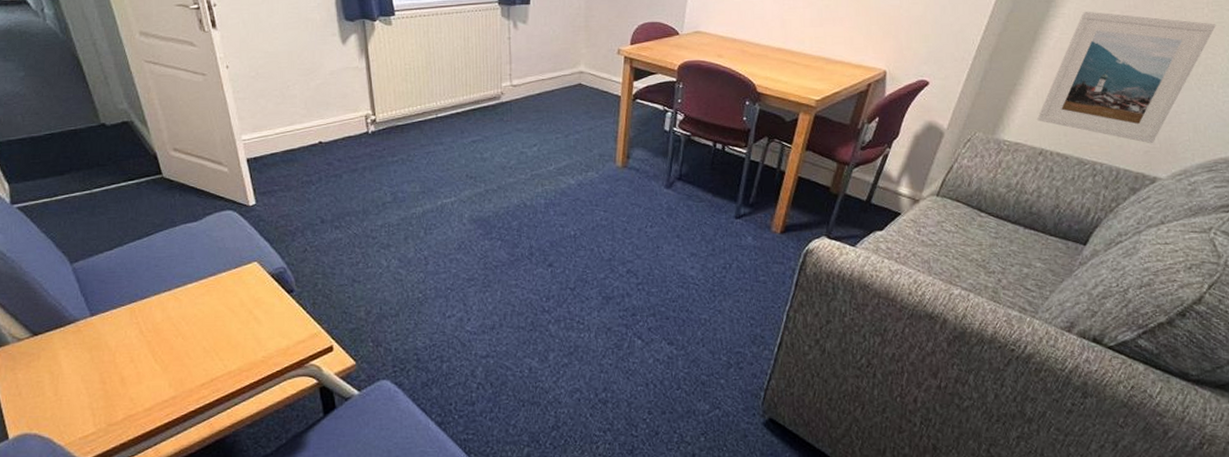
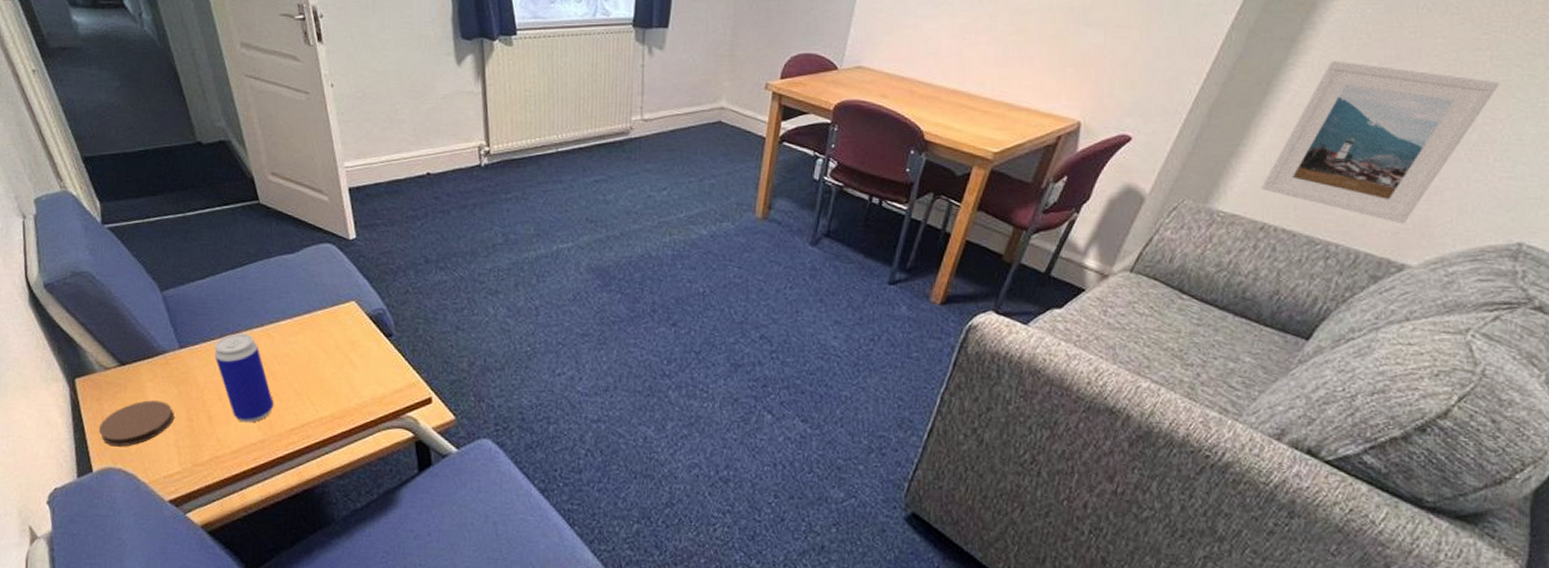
coaster: none [13,367,87,413] -> present [98,400,174,447]
beverage can: none [124,298,184,381] -> present [214,333,274,423]

